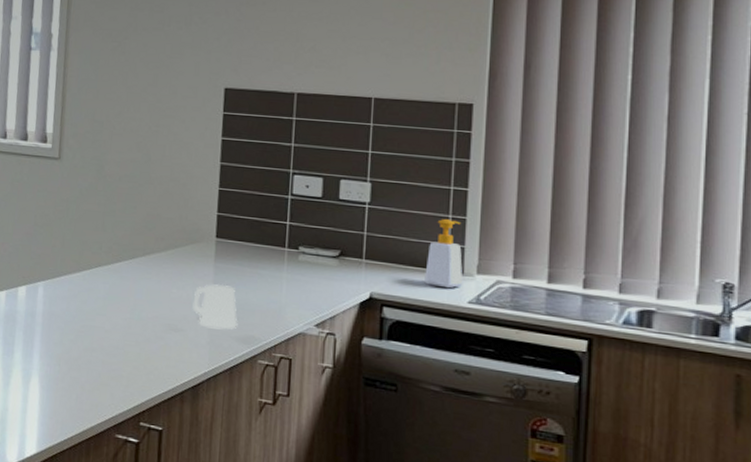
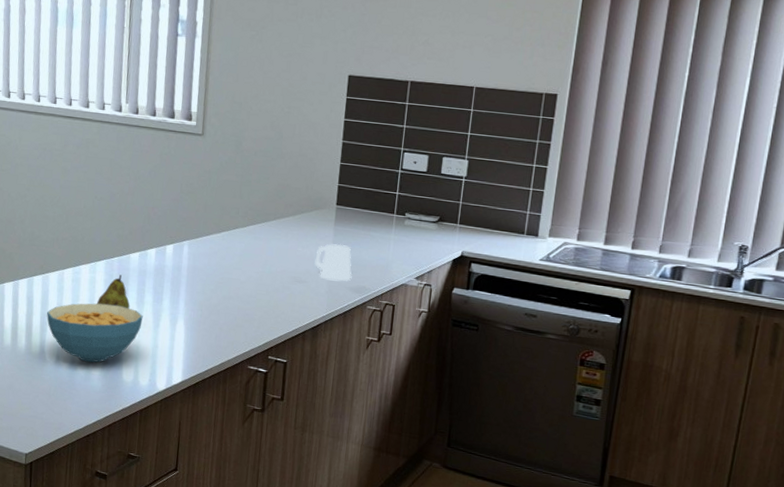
soap bottle: present [424,218,463,289] -> none [506,191,539,249]

